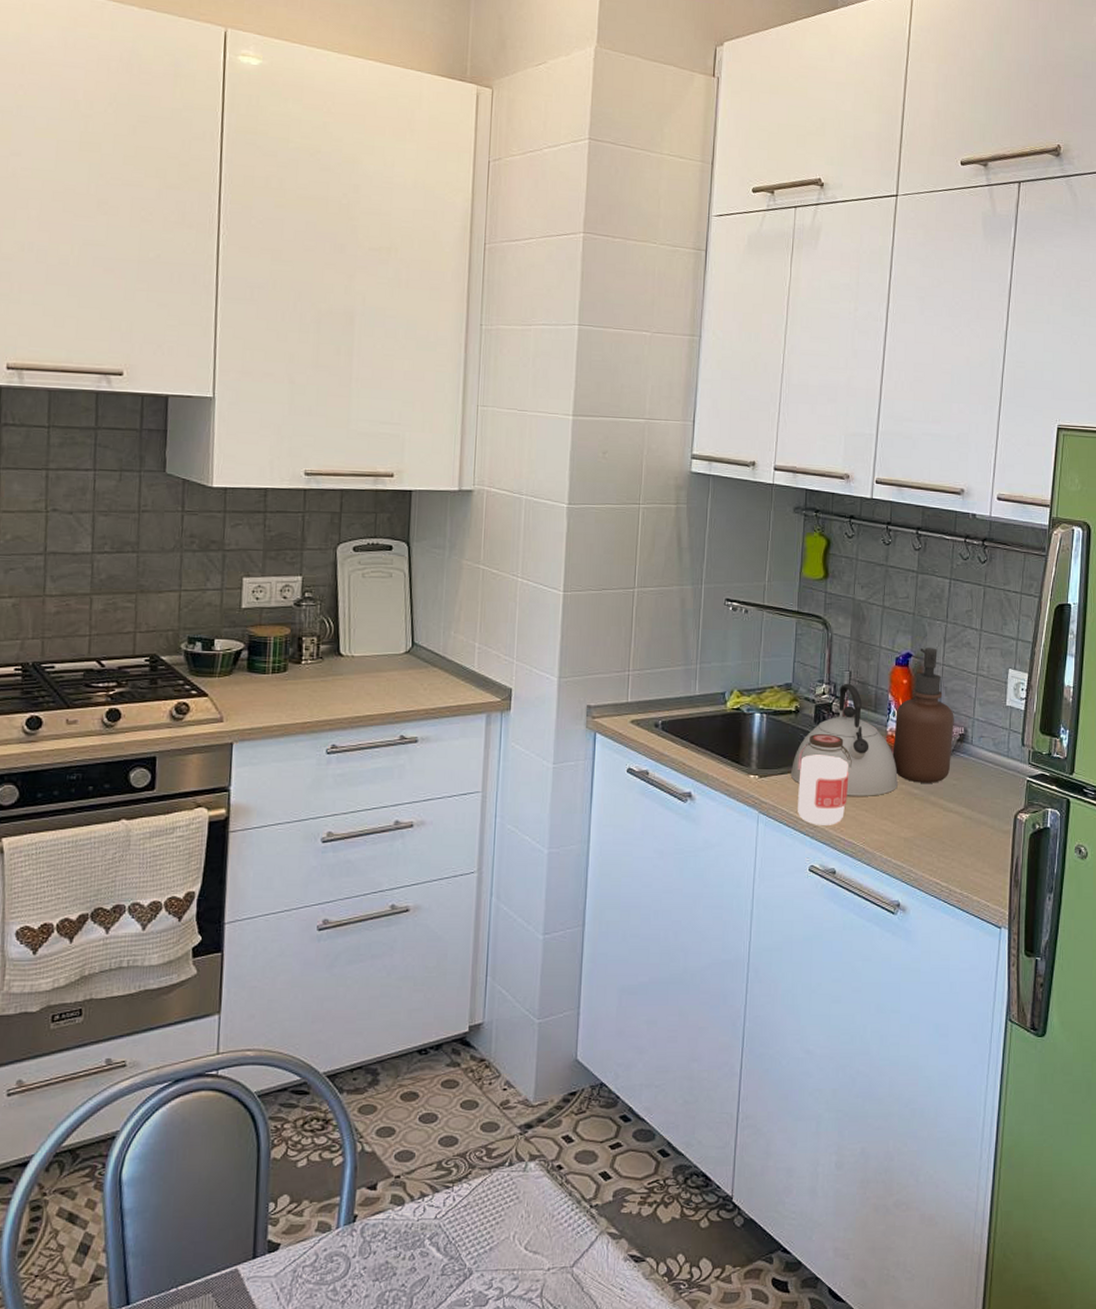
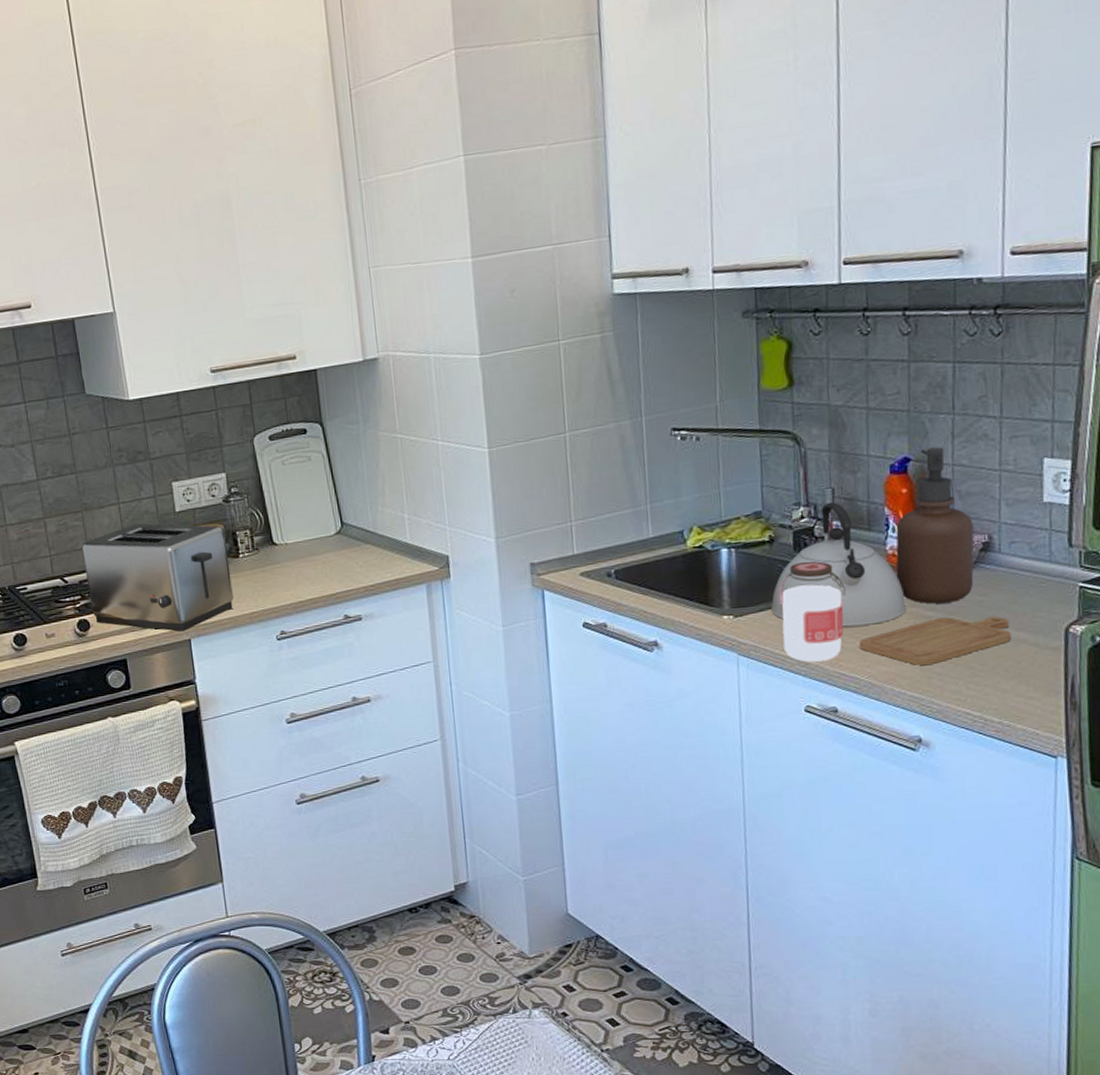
toaster: none [126,614,290,735] -> present [81,523,234,632]
chopping board: none [858,796,975,838] -> present [859,616,1012,666]

